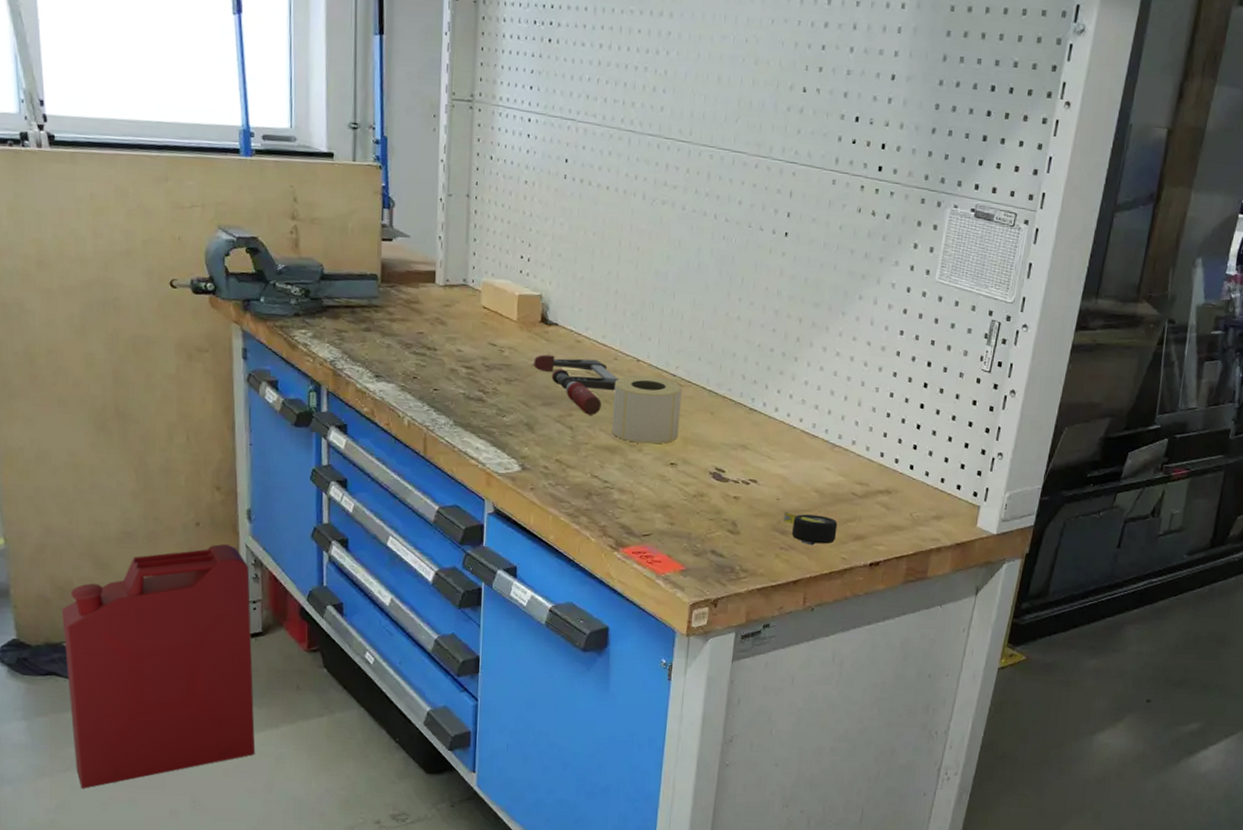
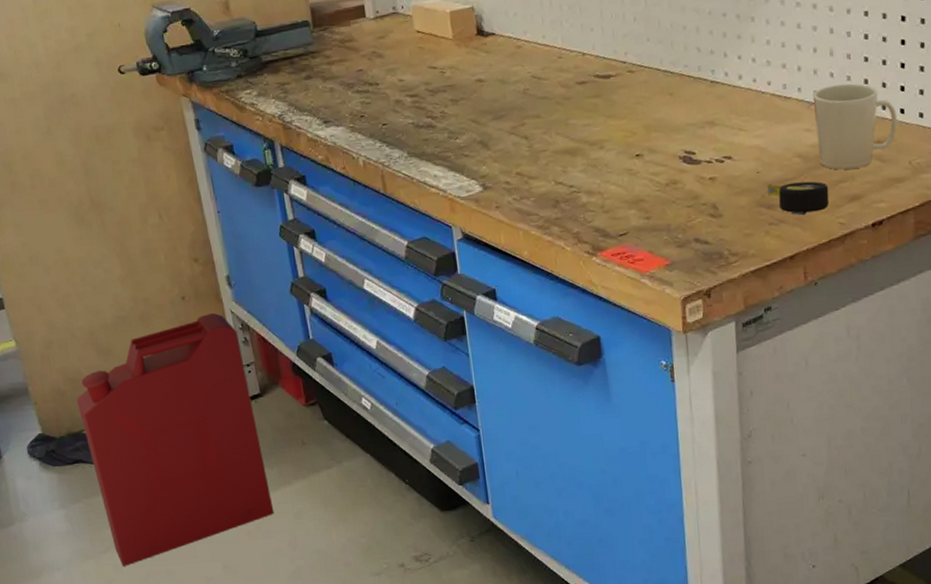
clamp: present [534,354,620,415] -> none [477,62,568,121]
tape roll: present [611,376,682,444] -> none [563,67,640,141]
mug: none [834,432,907,512] -> present [812,83,898,170]

